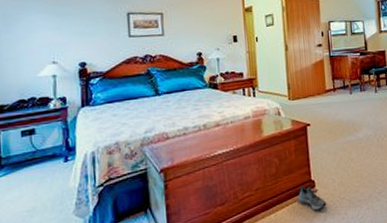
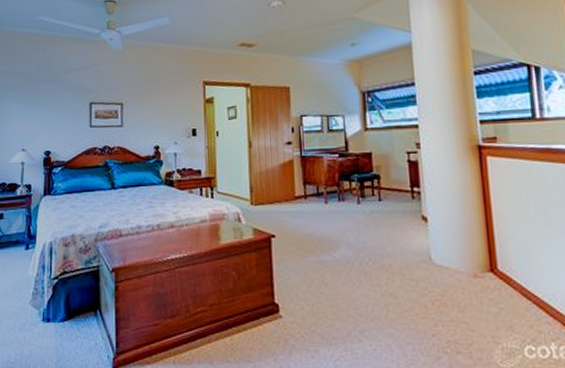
shoe: present [297,185,327,211] -> none [257,308,293,342]

